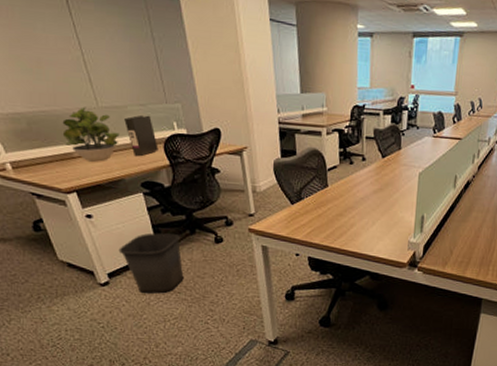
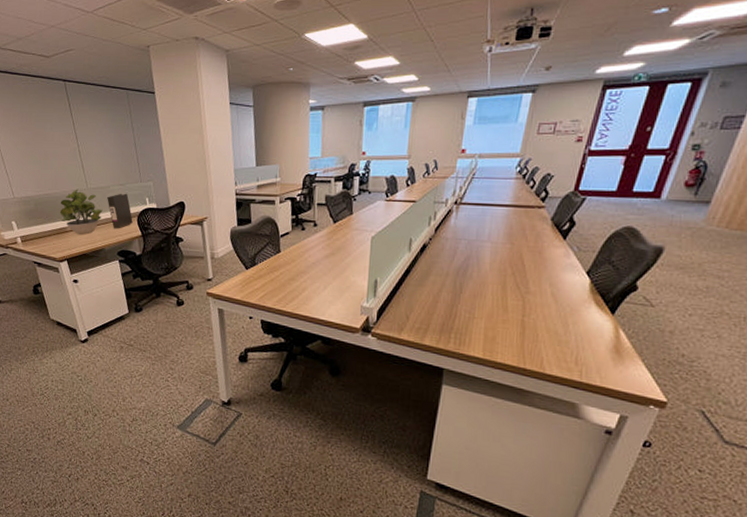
waste bin: present [118,233,184,294] -> none [97,296,149,352]

